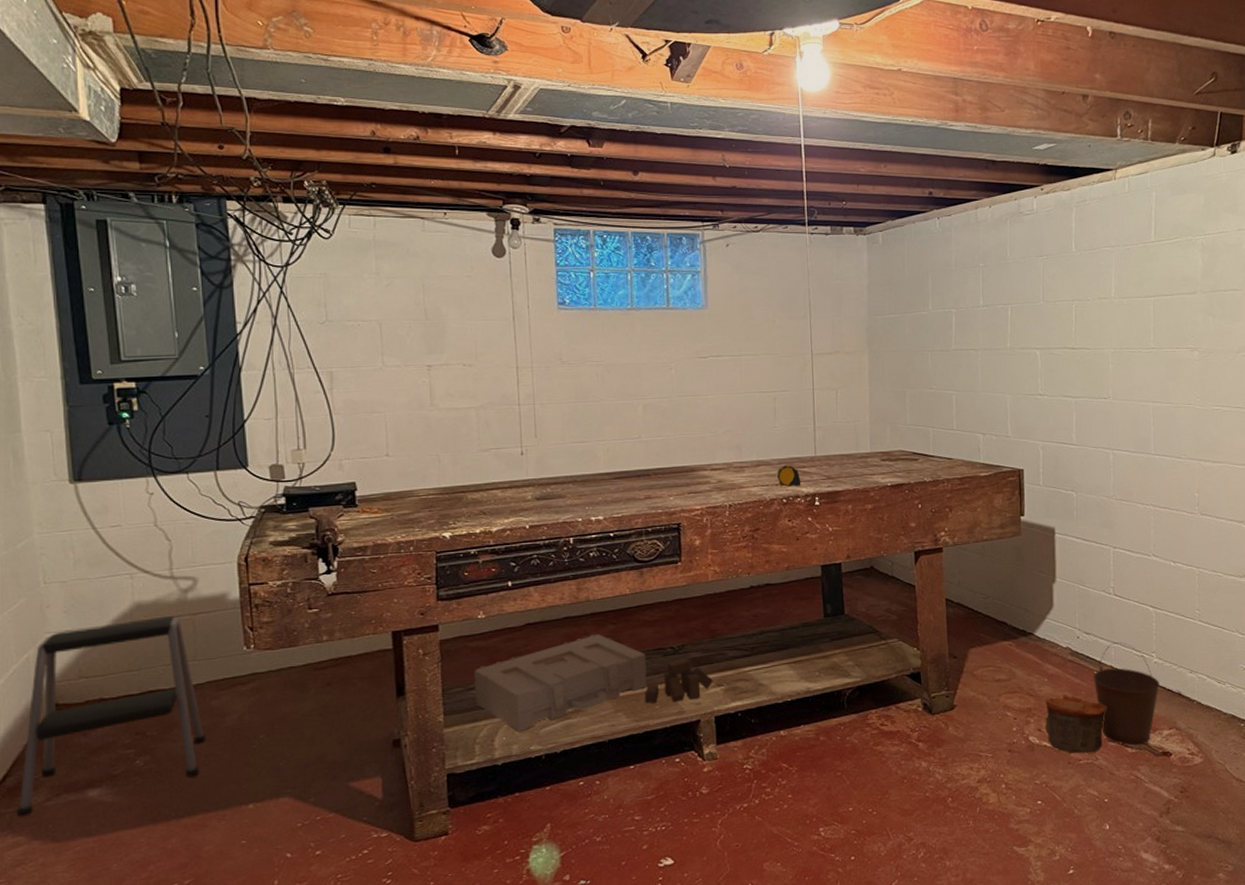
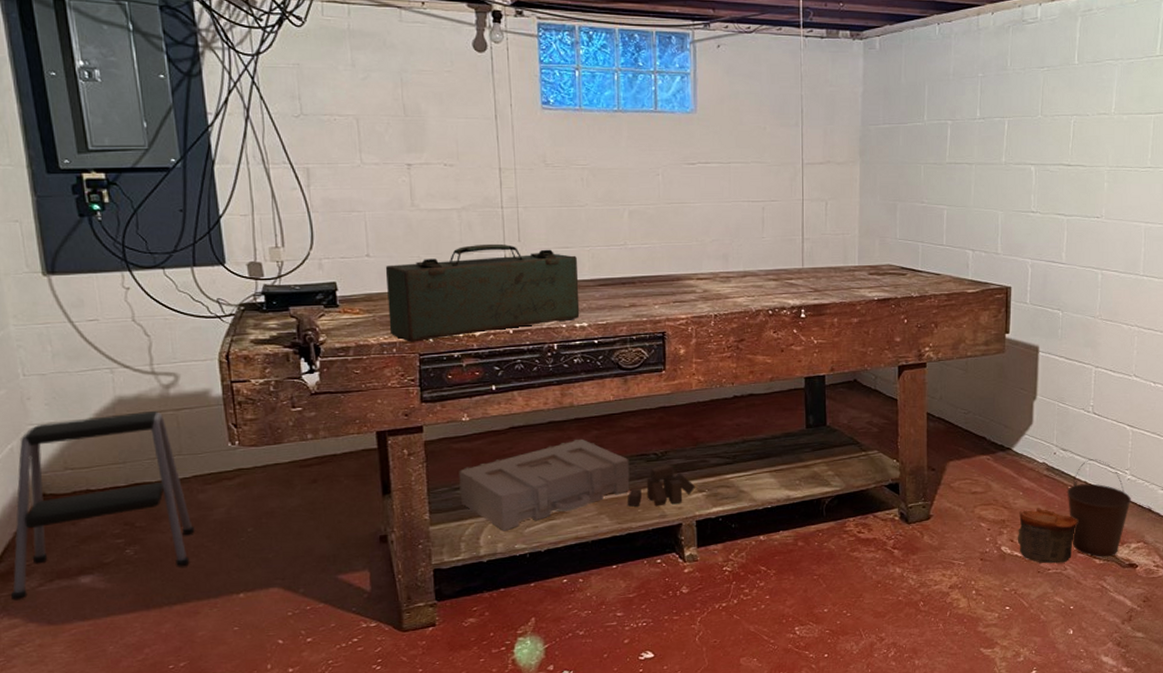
toolbox: none [404,440,596,540] -> present [385,243,580,342]
tape measure: present [753,464,801,488] -> none [739,276,788,299]

